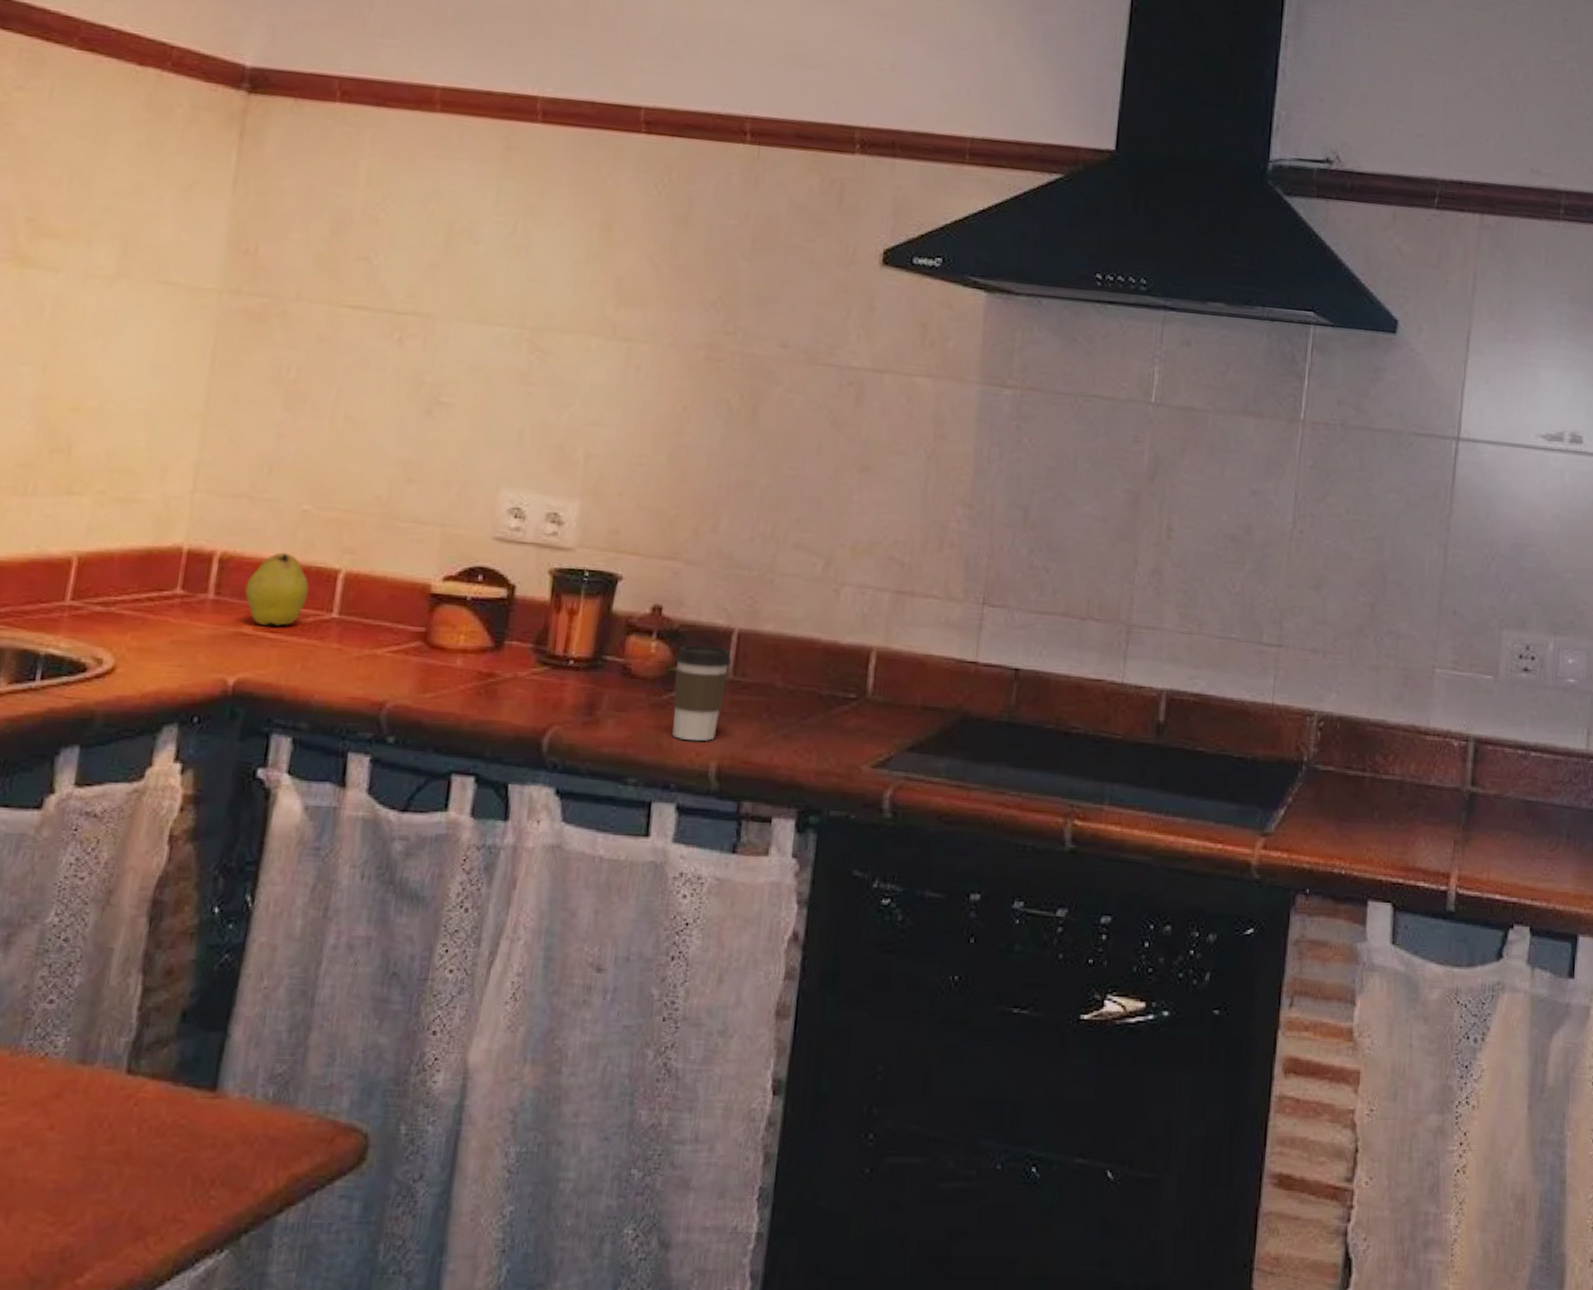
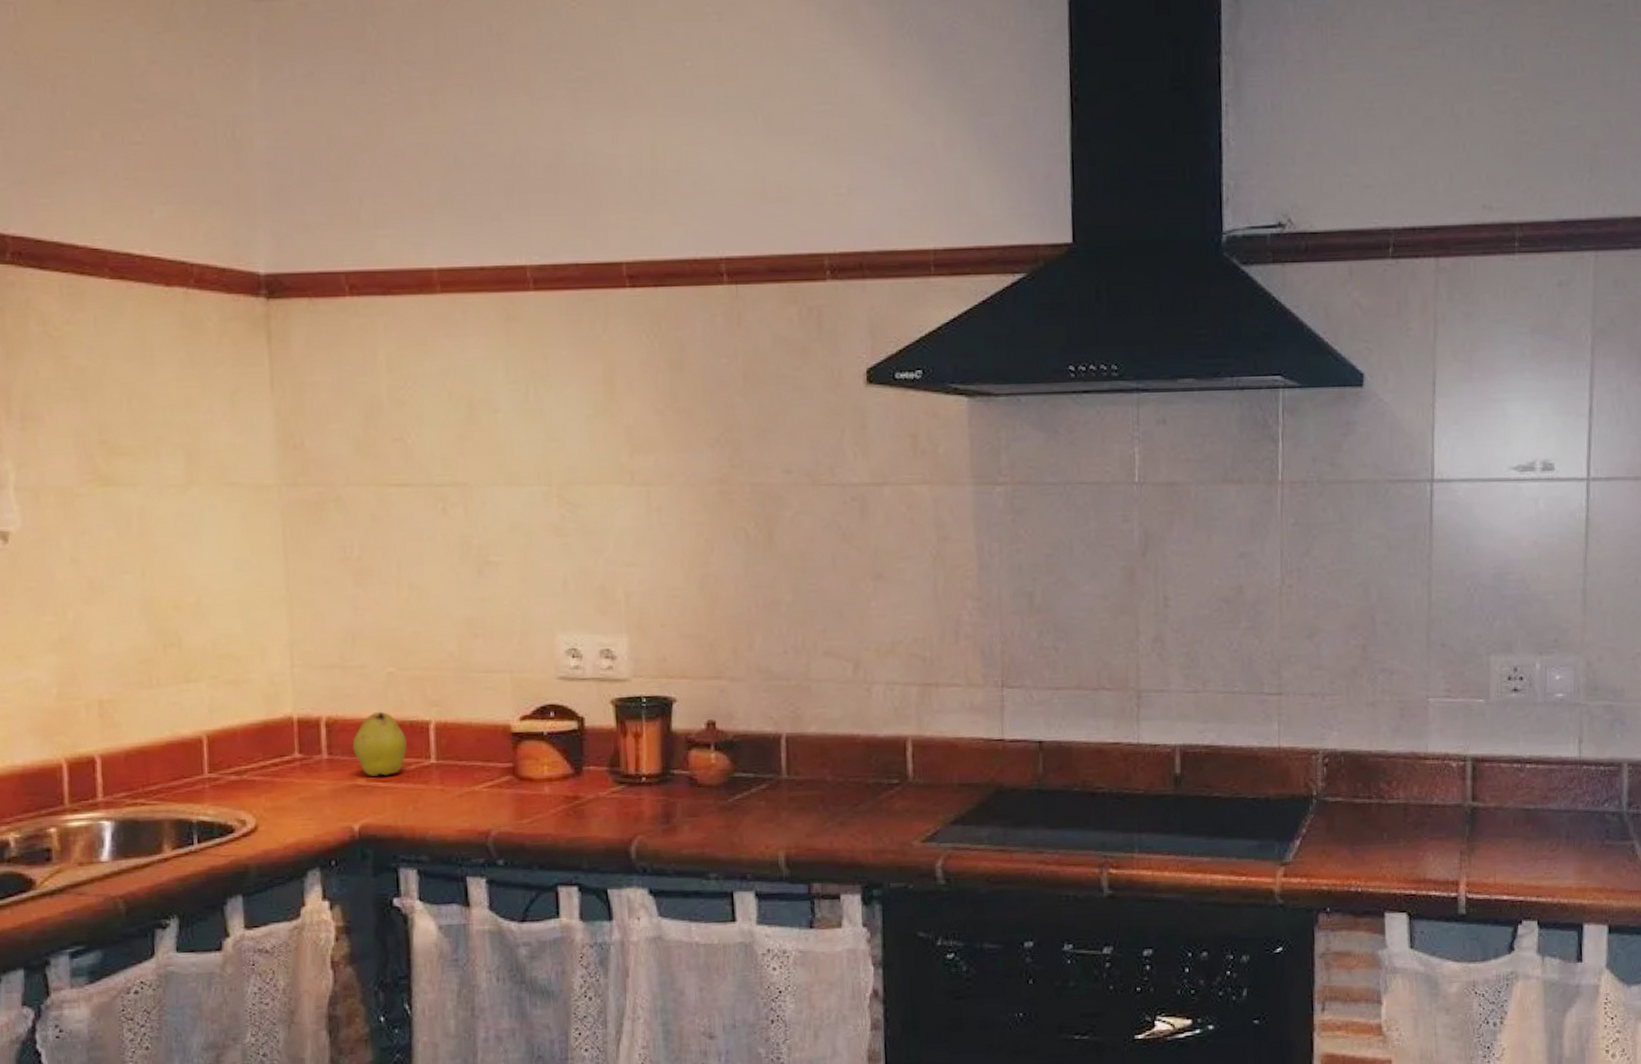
coffee cup: present [672,645,732,741] -> none [733,751,784,836]

